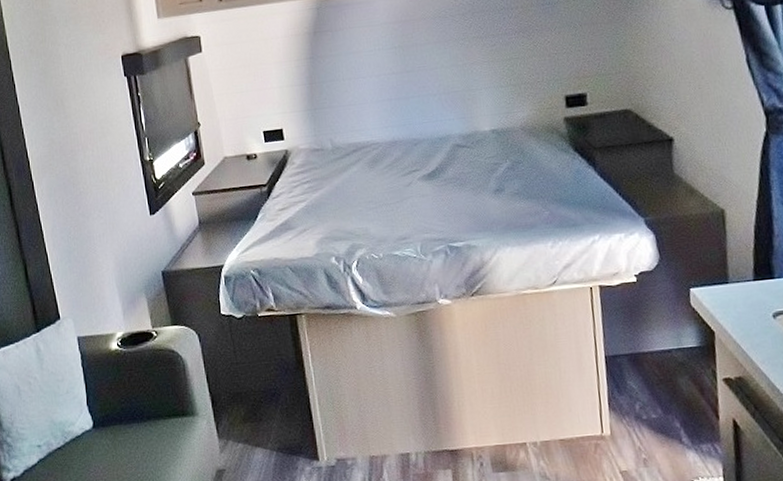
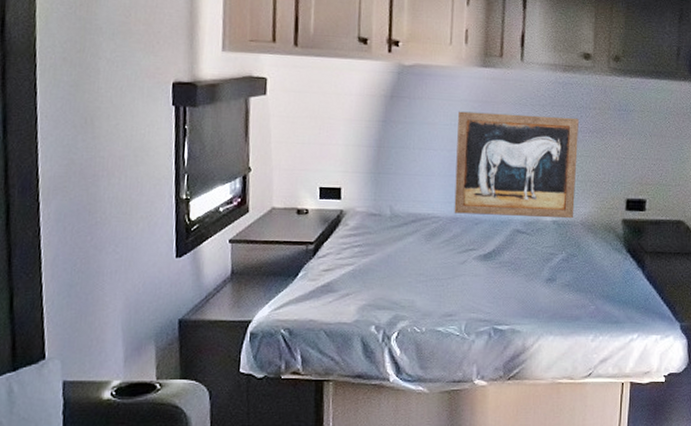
wall art: none [380,20,513,137] -> present [454,111,579,219]

